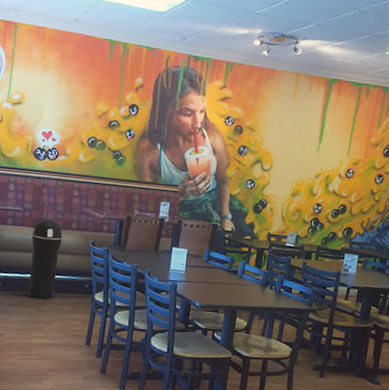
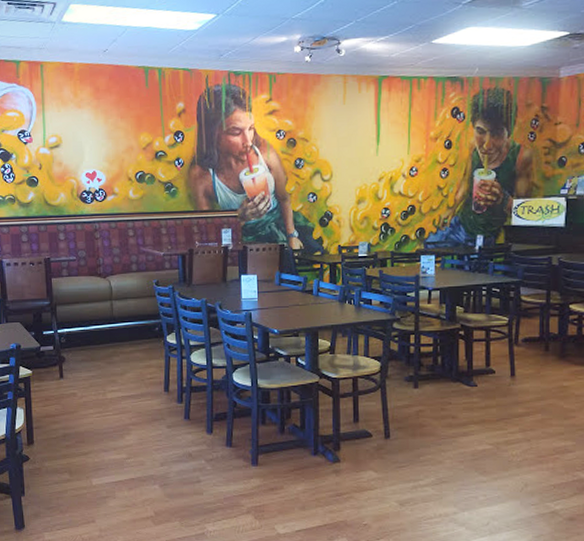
trash can: present [28,219,63,300] -> none [90,264,124,352]

